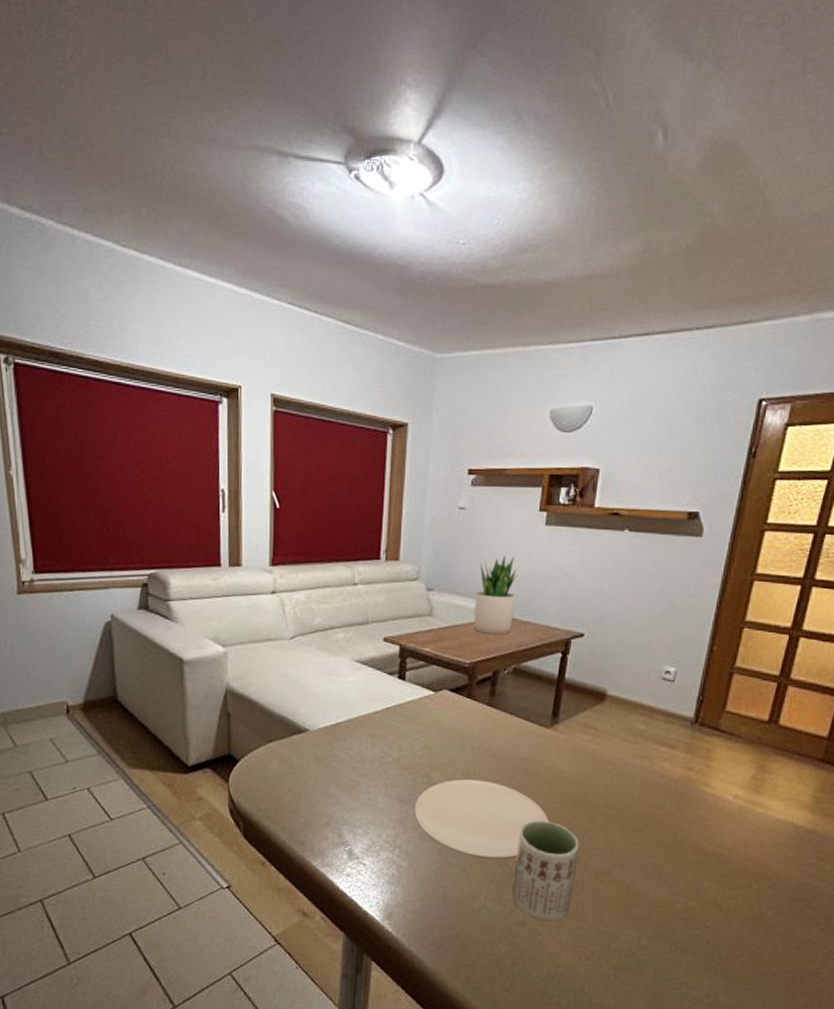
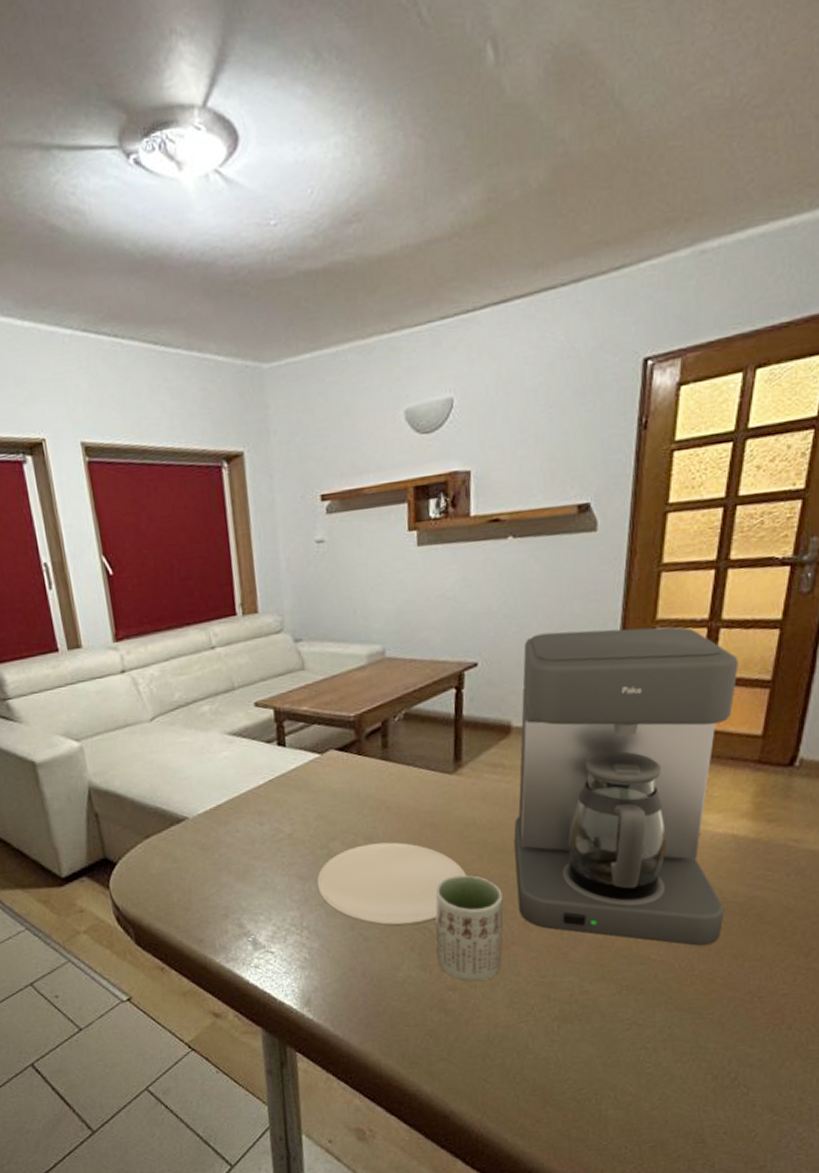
planter: present [474,555,517,635] -> none [349,587,396,681]
coffee maker: none [591,617,813,921] -> present [514,626,739,946]

